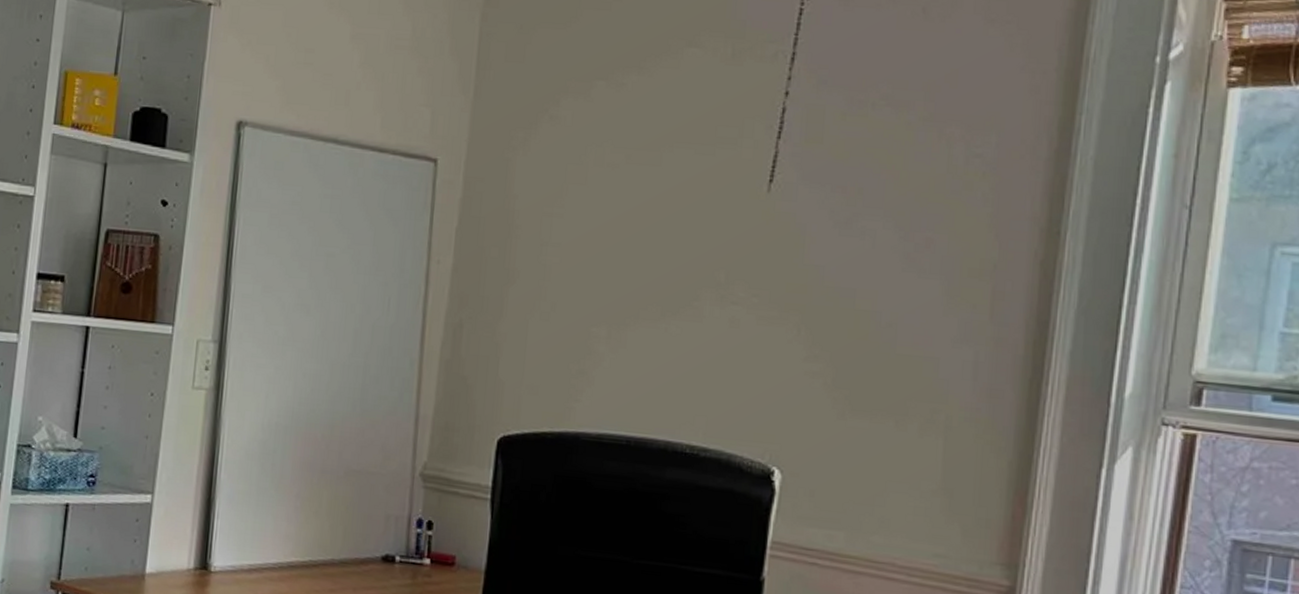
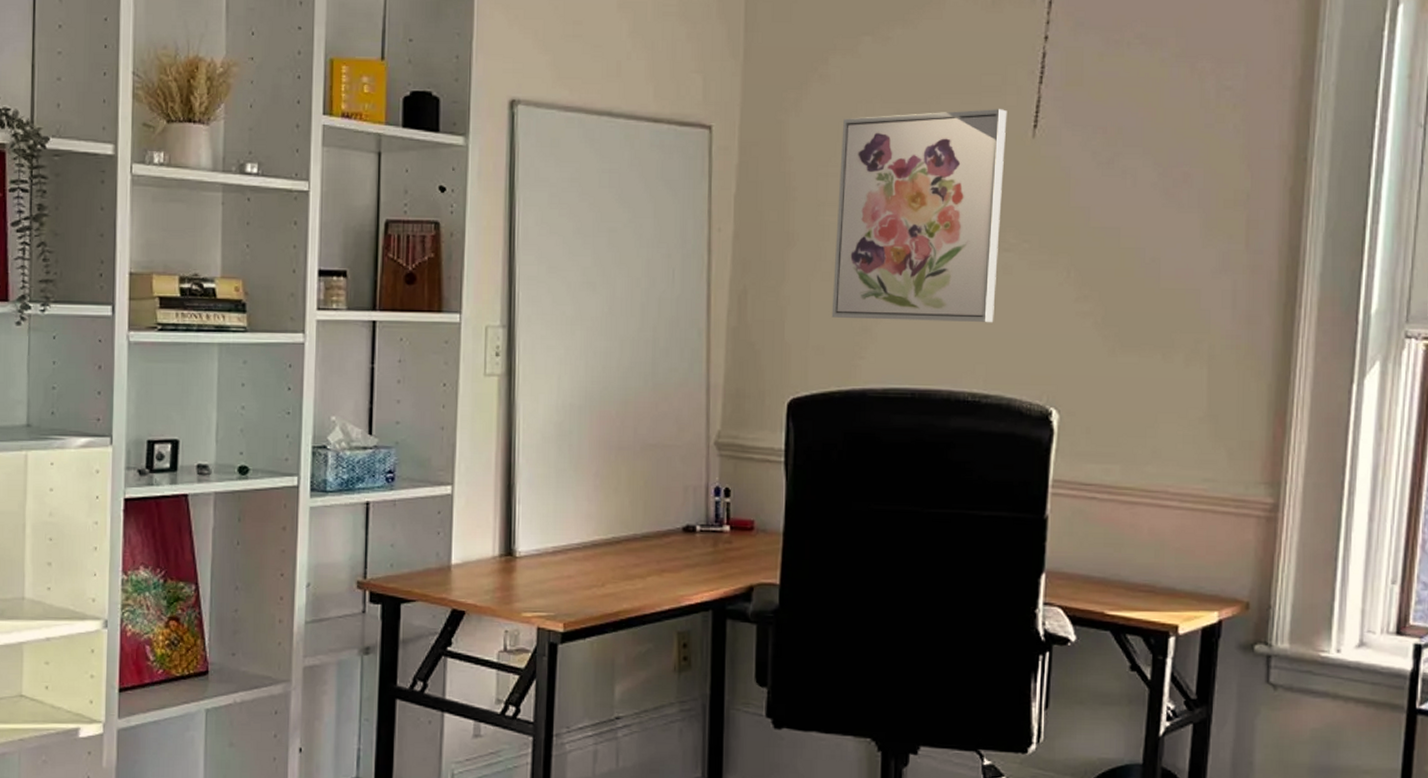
wall art: none [548,160,743,375] -> present [831,109,1007,322]

